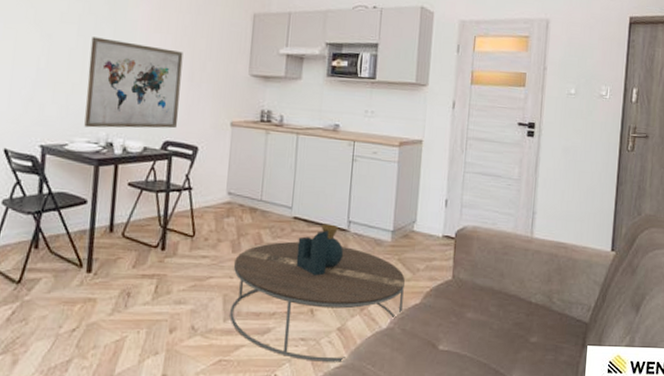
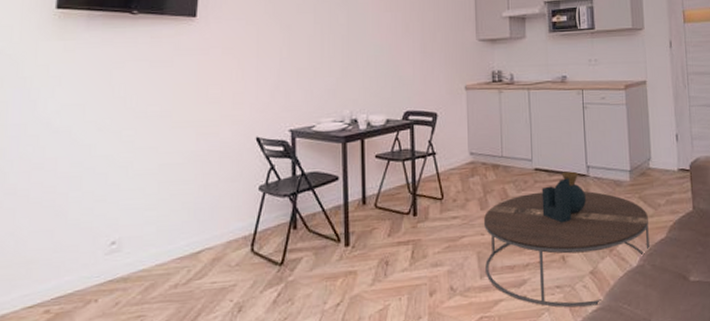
wall art: present [84,37,183,129] -> none [328,22,416,108]

